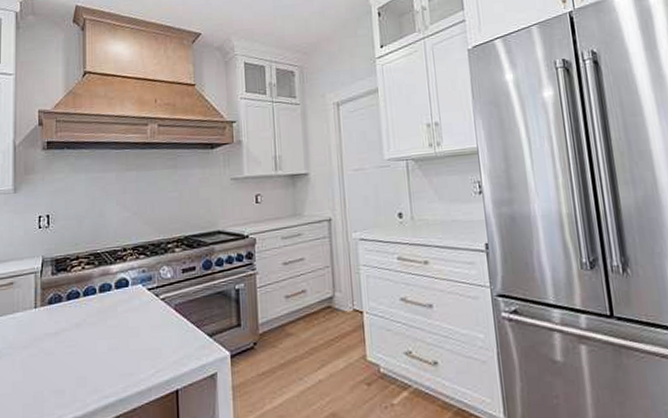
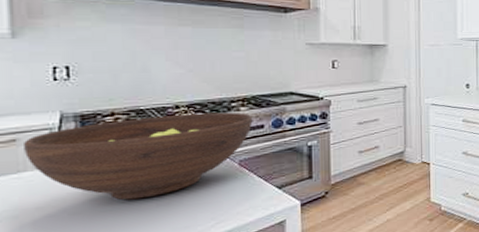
fruit bowl: none [18,253,186,343] -> present [24,112,253,201]

